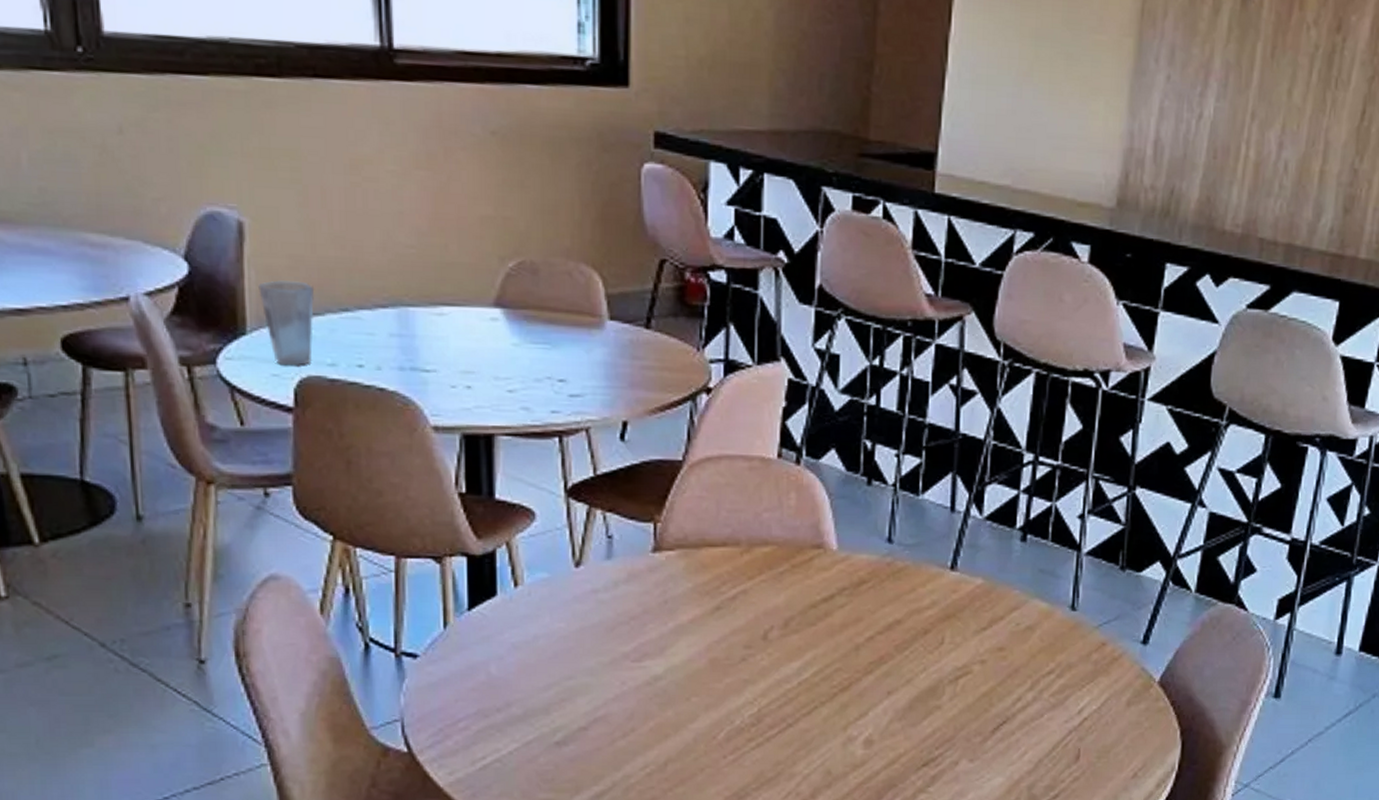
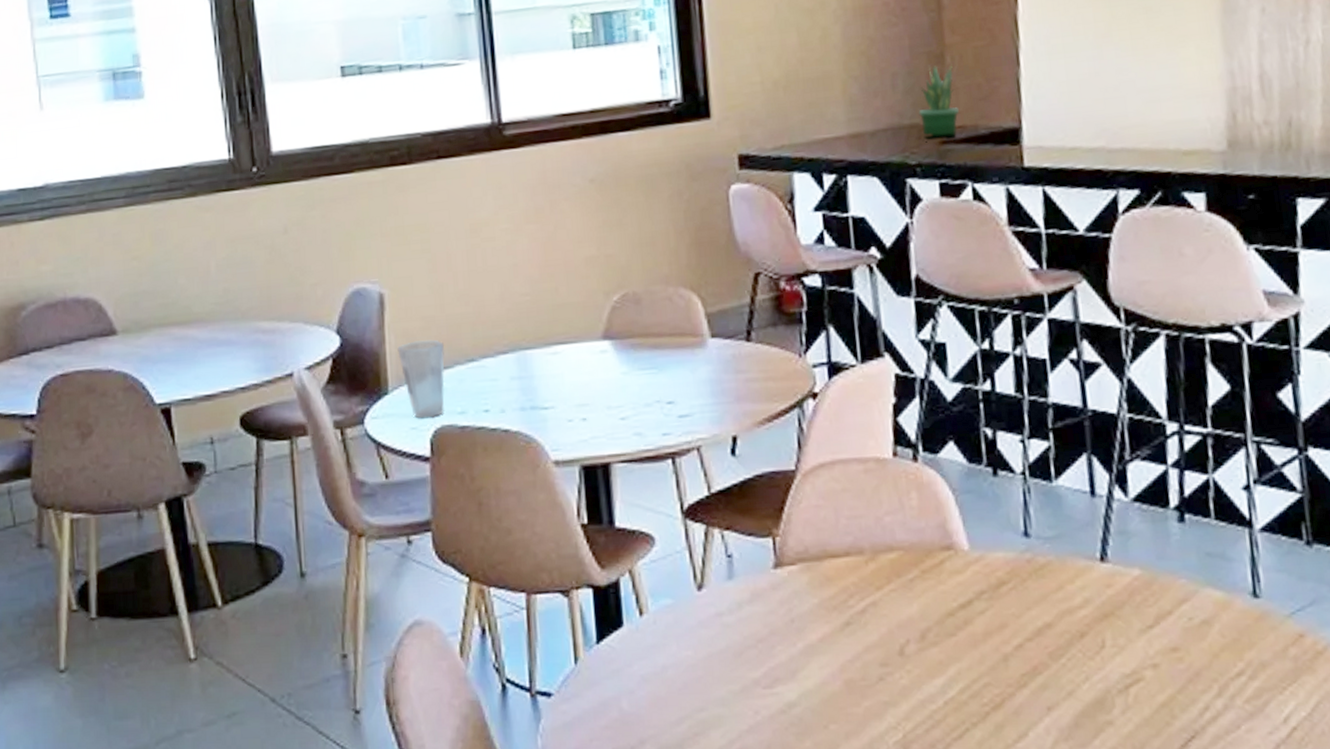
planter: none [841,74,880,156] -> present [918,65,959,143]

